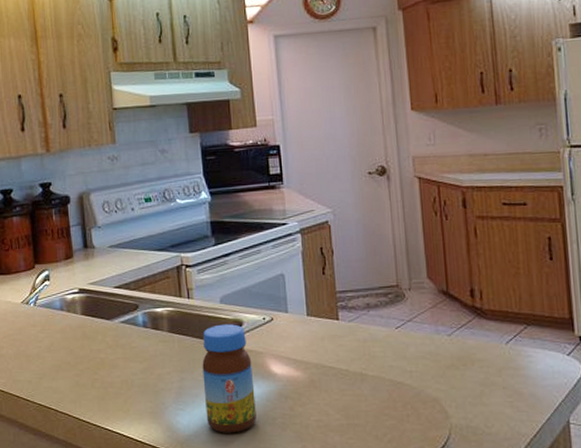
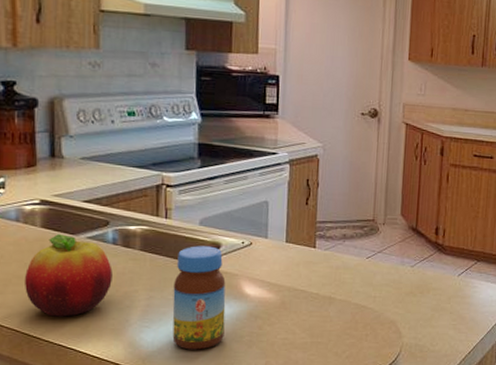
fruit: none [72,320,146,401] -> present [25,234,113,317]

